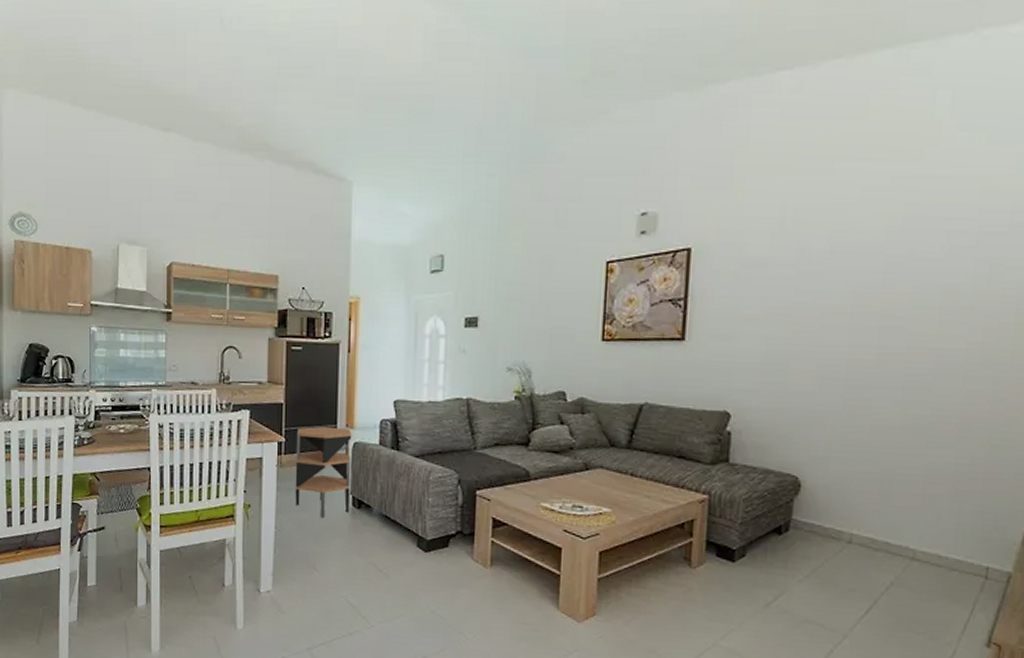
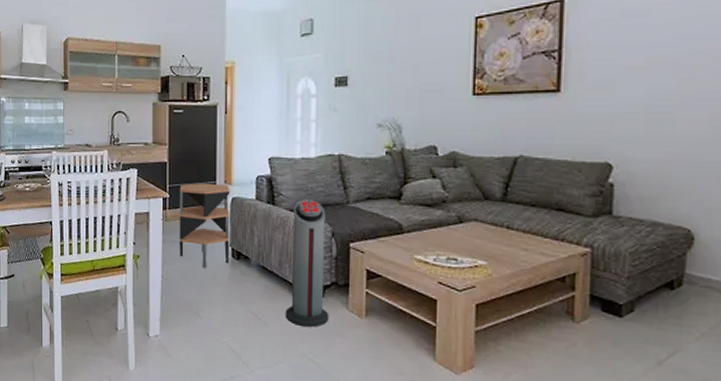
air purifier: none [408,445,454,578] -> present [285,199,329,327]

